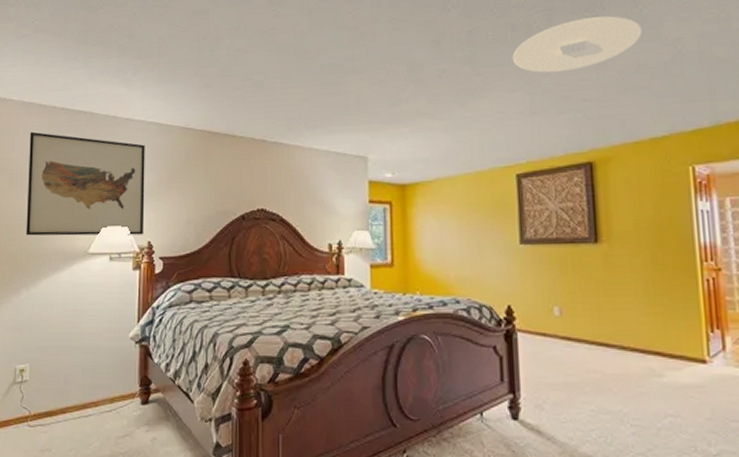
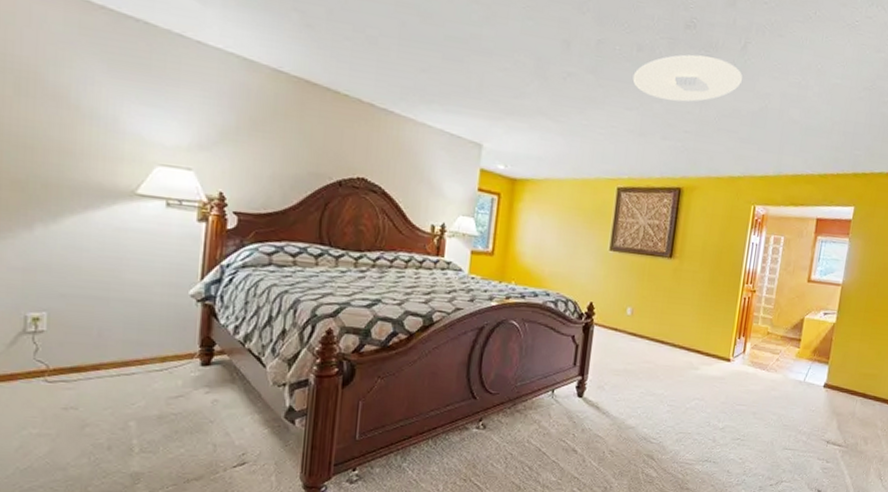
wall art: present [26,131,145,236] -> none [42,26,222,183]

